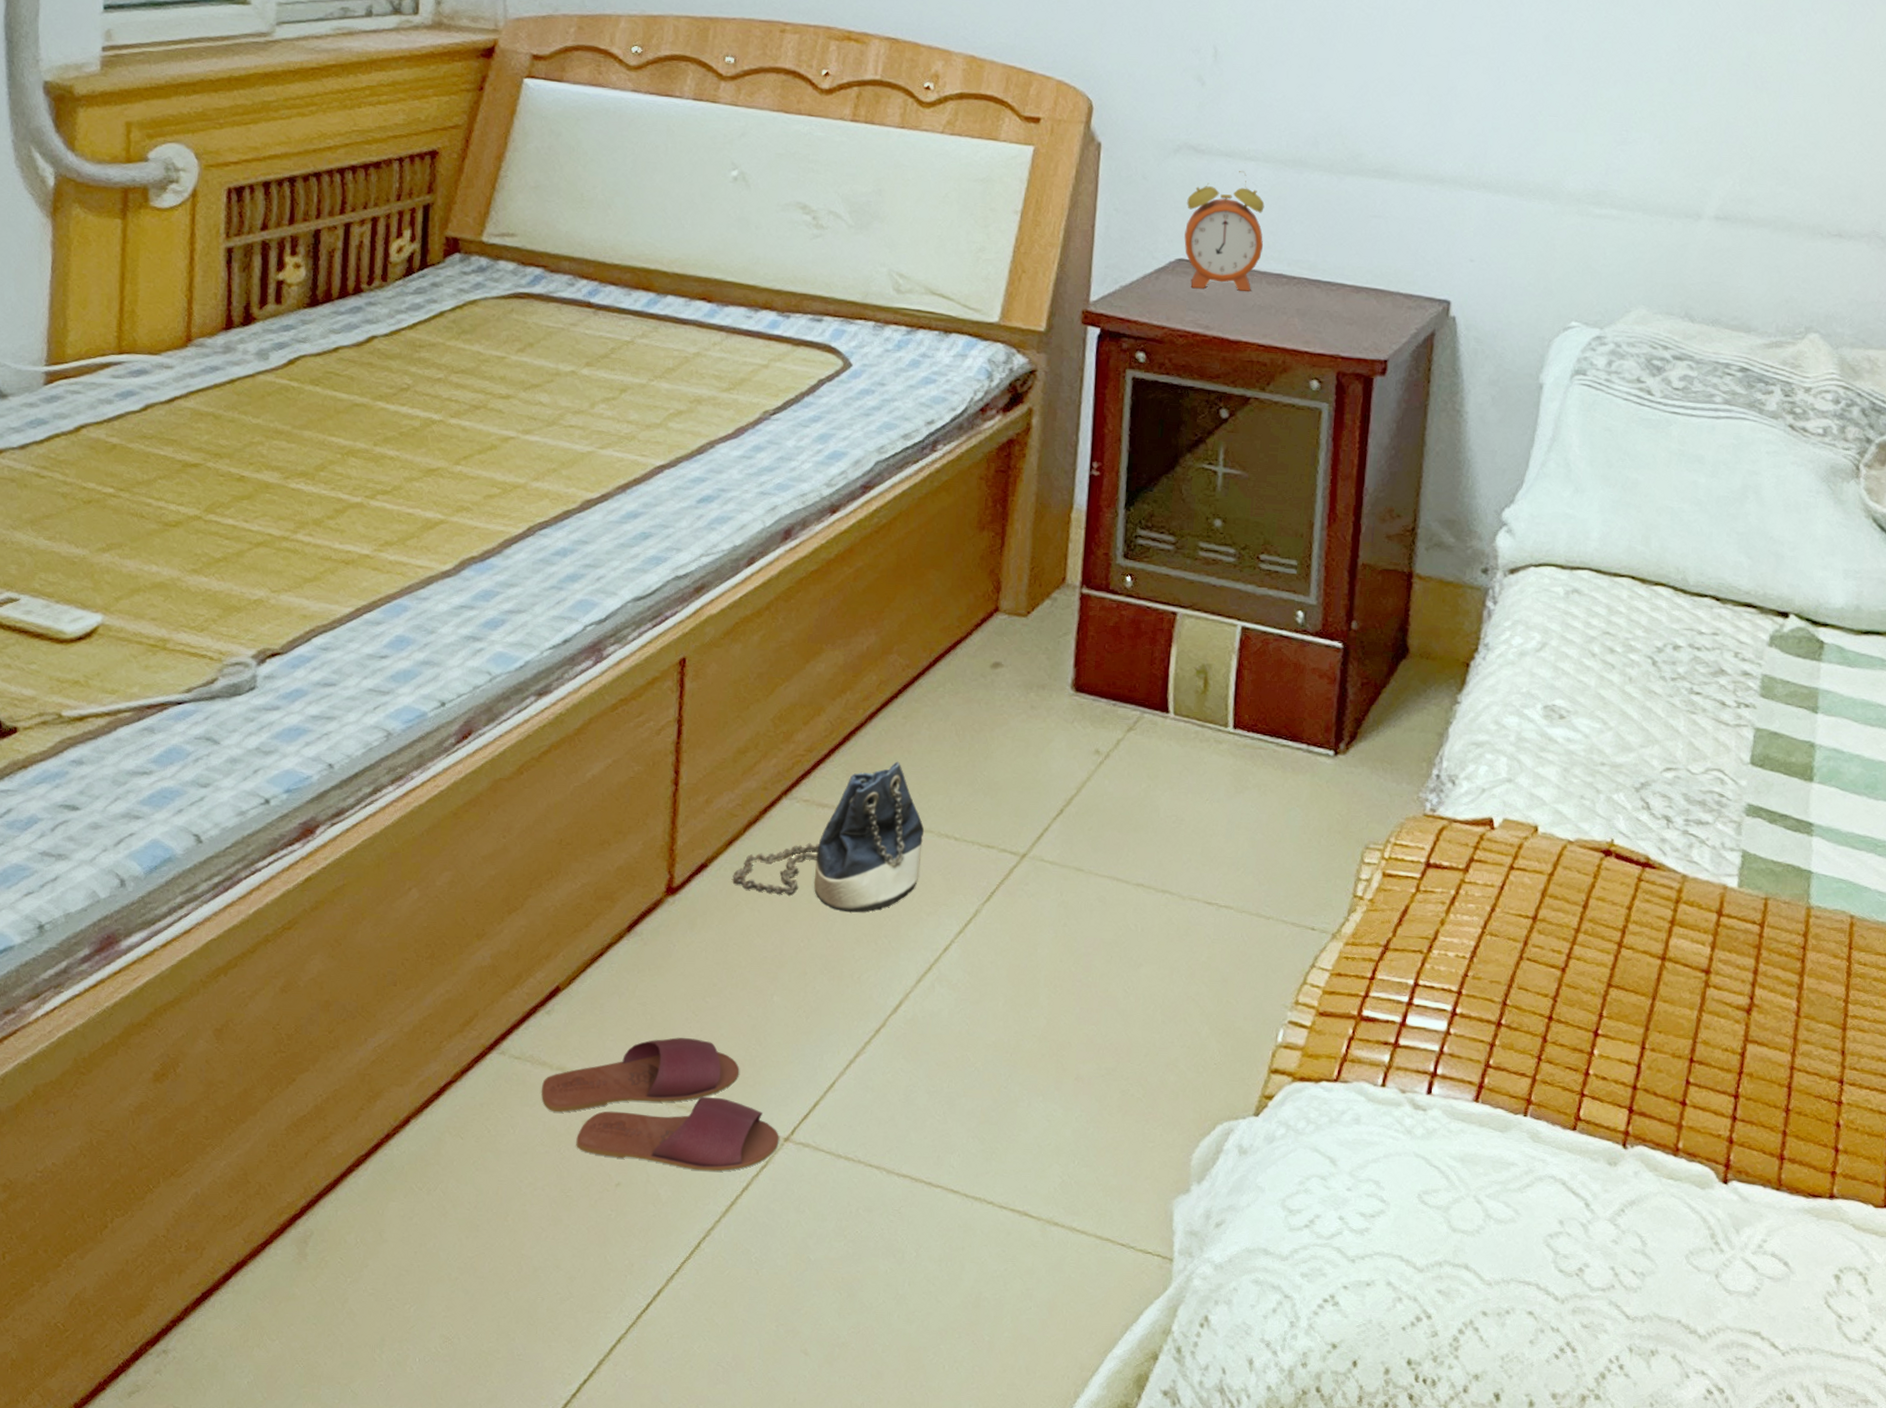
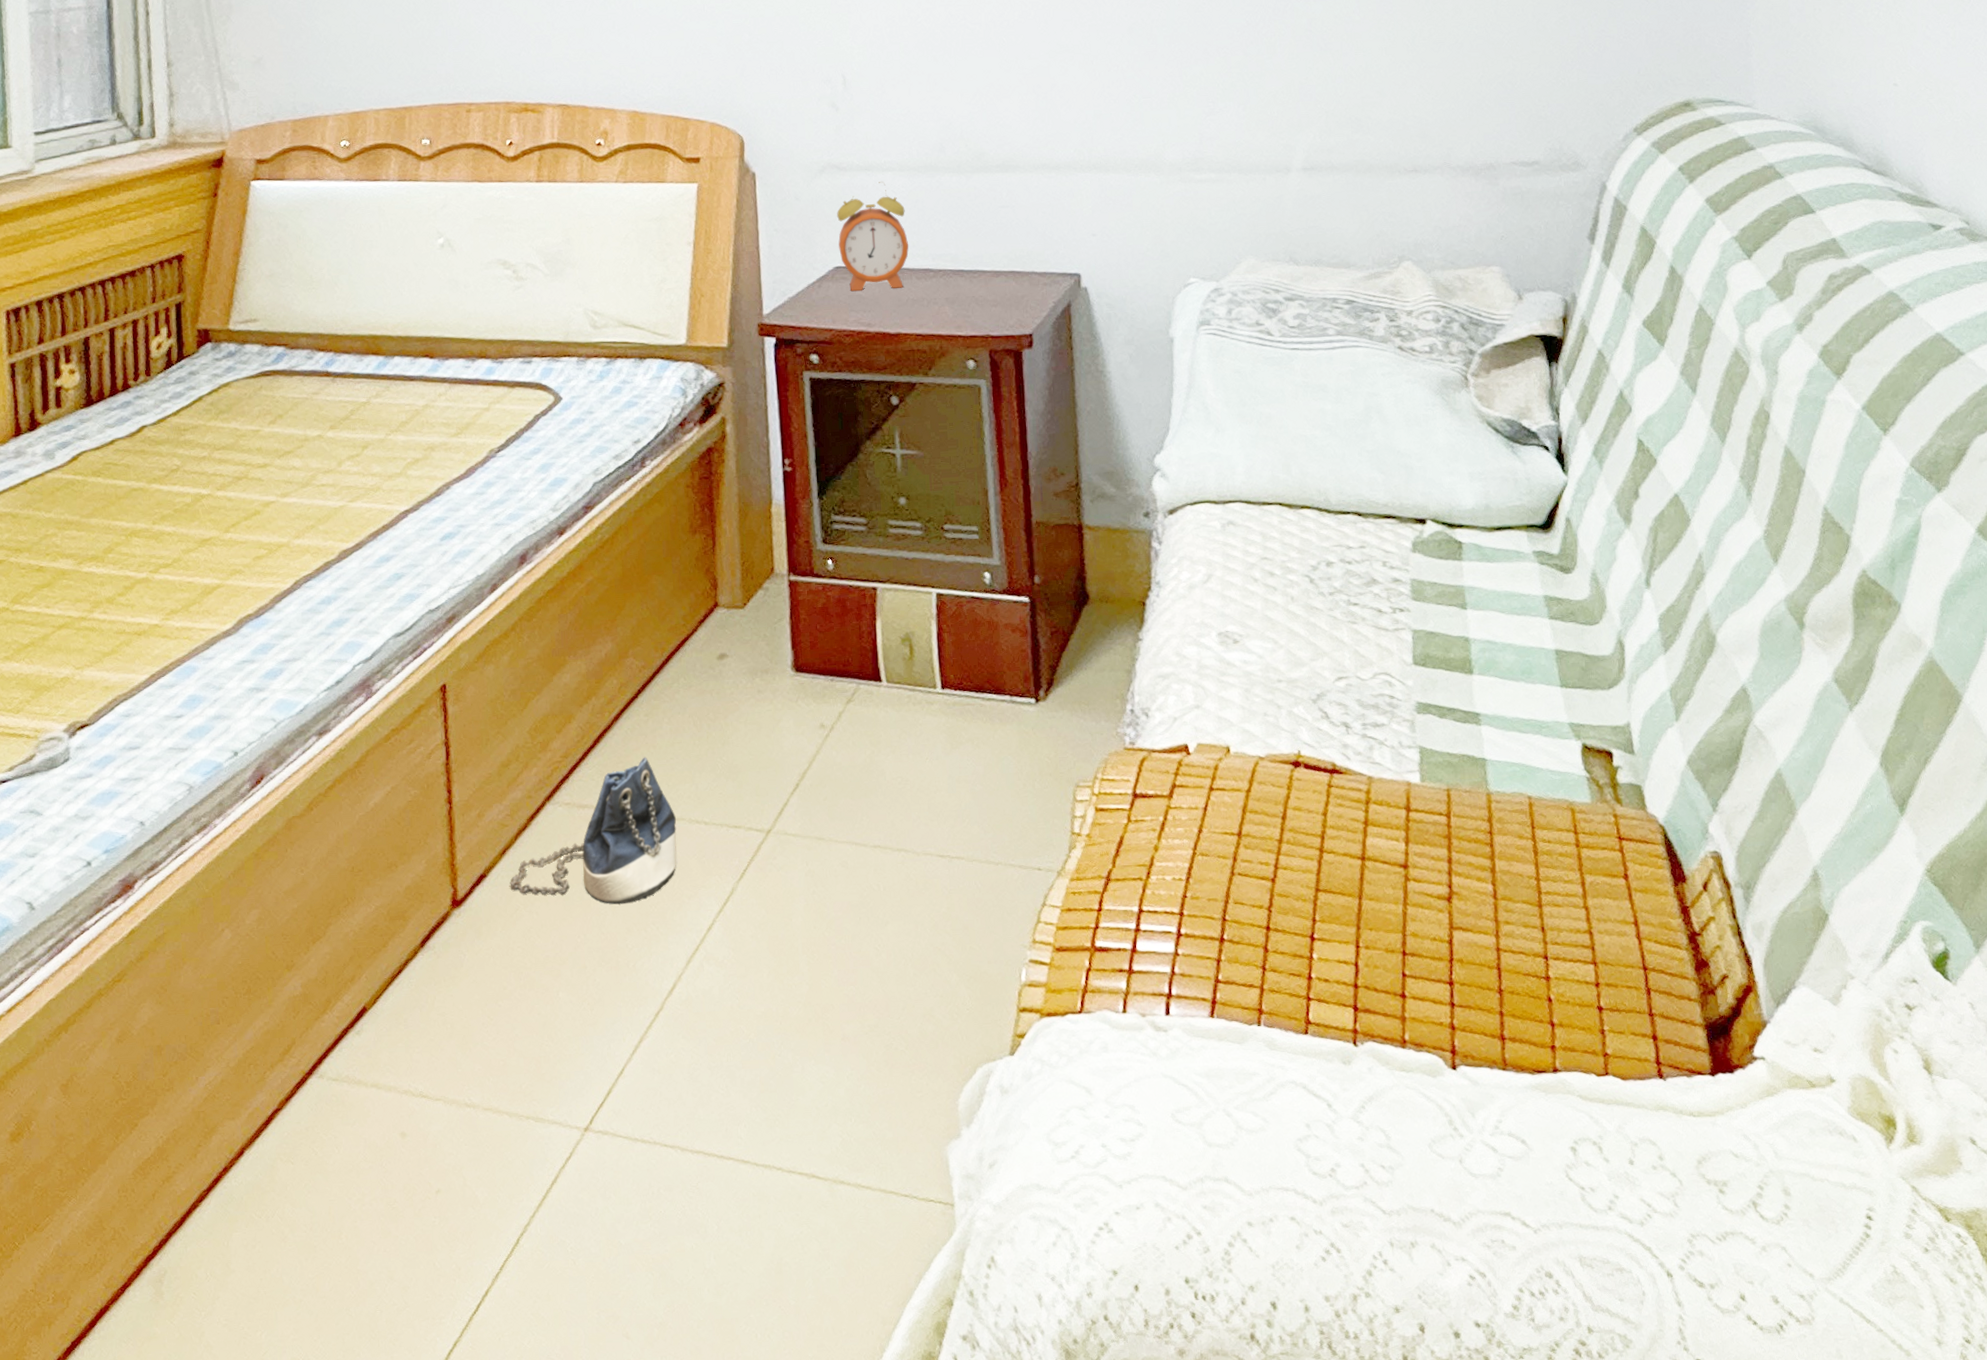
slippers: present [541,1037,779,1171] -> none [359,1042,580,1169]

